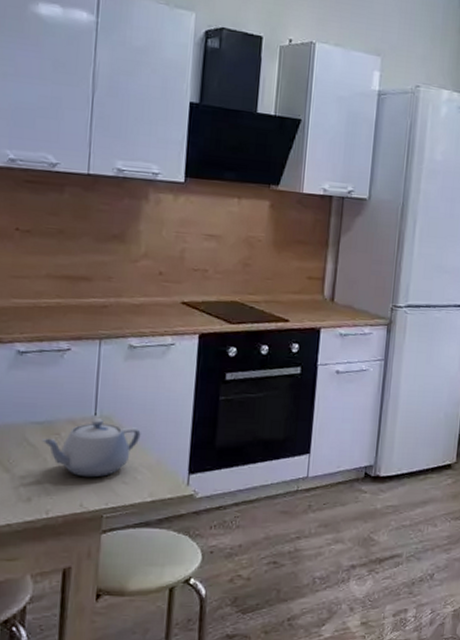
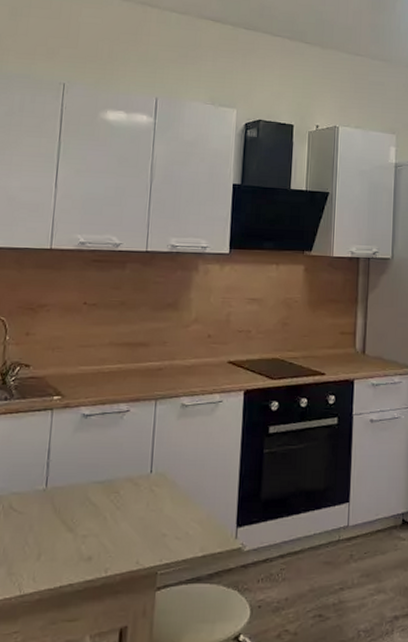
teapot: present [42,418,141,478] -> none [103,476,192,534]

